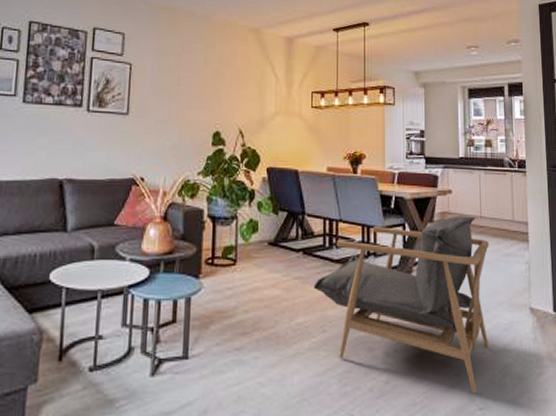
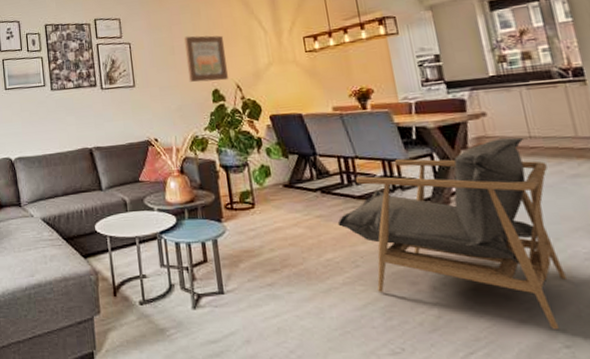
wall art: none [190,68,235,124] -> present [183,35,228,83]

